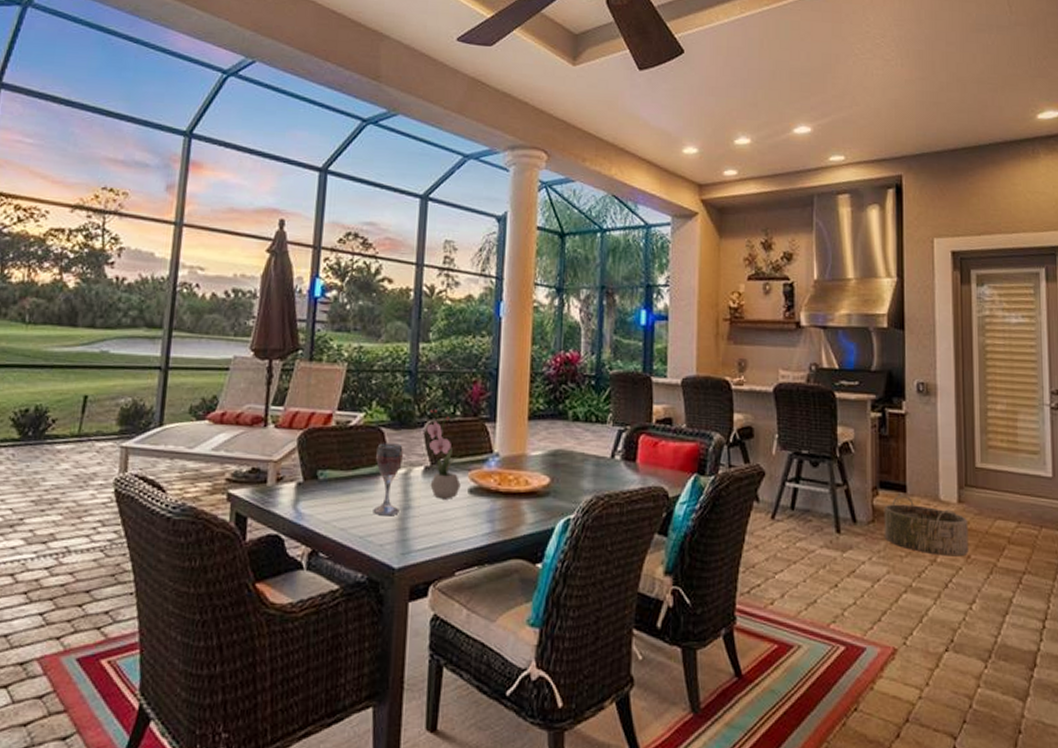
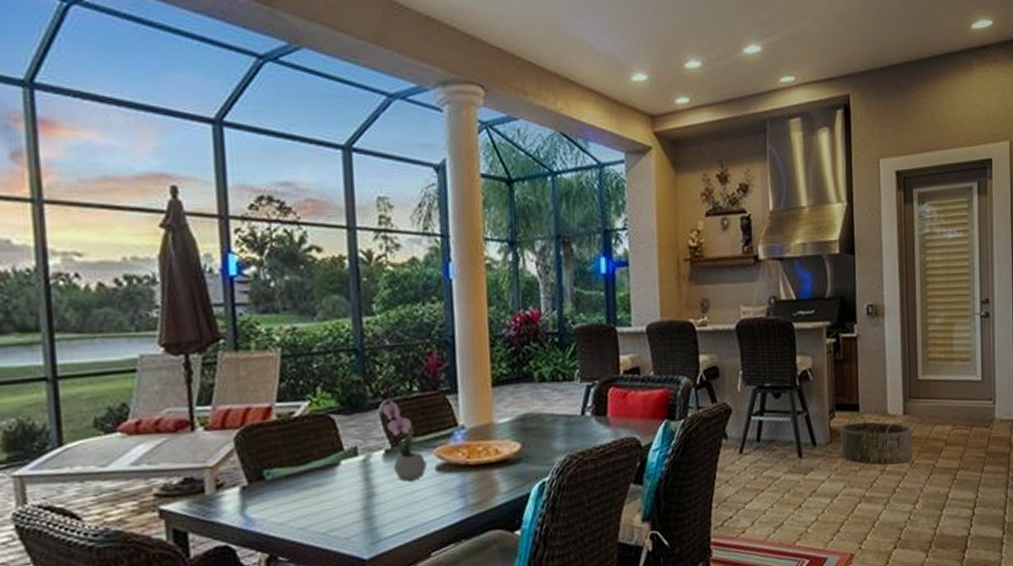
cup: present [373,443,403,516] -> none [328,429,363,508]

